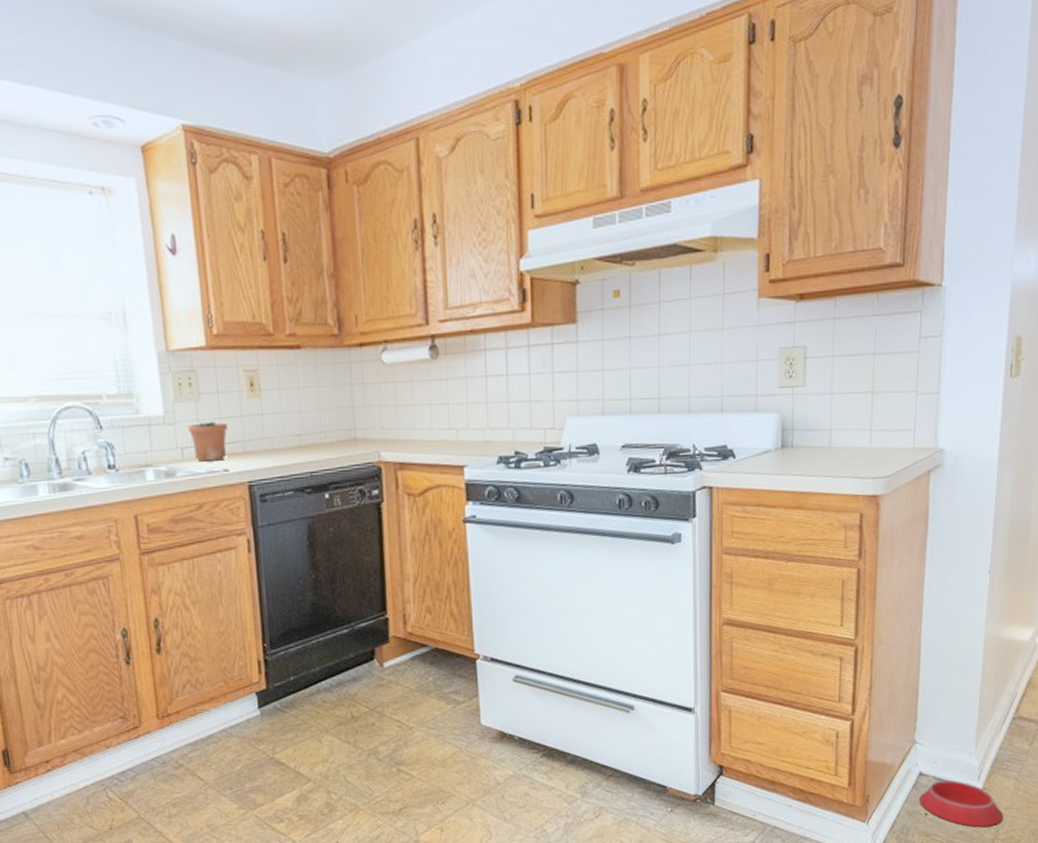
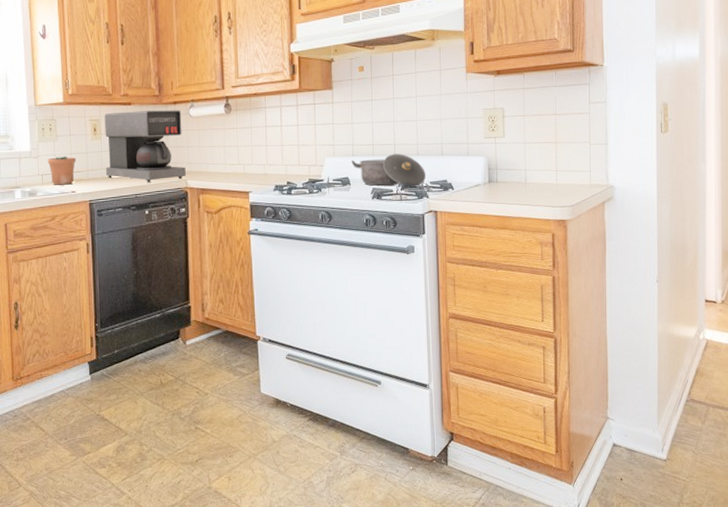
coffee maker: none [264,355,378,457] -> present [104,110,186,183]
cooking pot: none [601,411,700,455] -> present [351,154,427,187]
pet bowl: present [919,779,1004,828] -> none [615,450,686,493]

